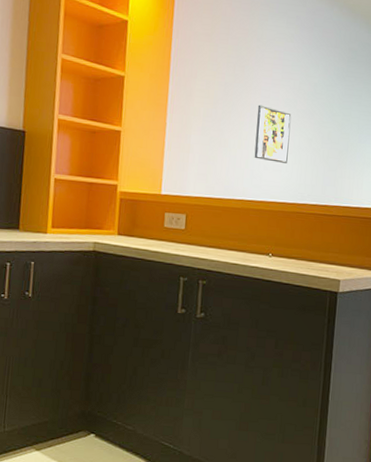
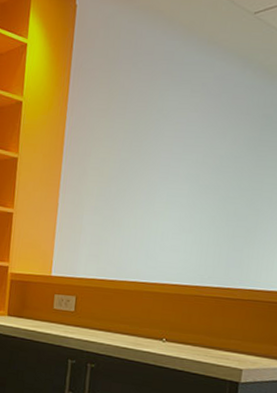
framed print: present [254,104,292,163] -> none [149,181,193,243]

